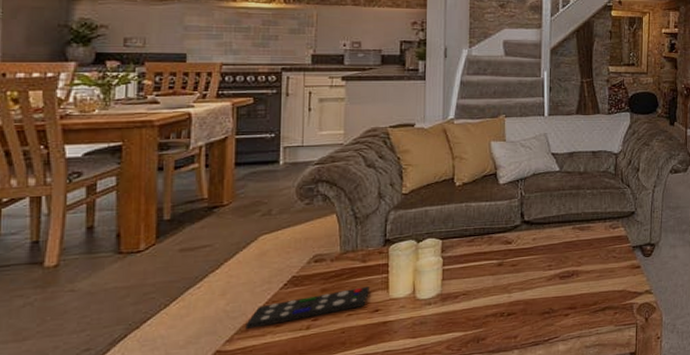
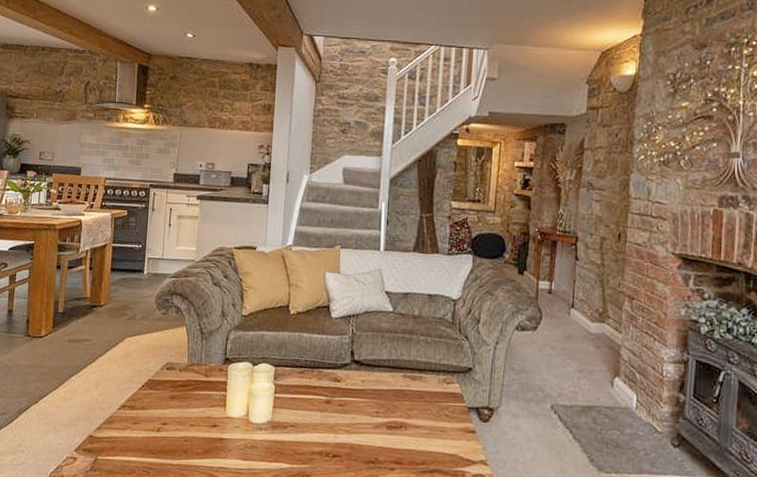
remote control: present [245,287,369,330] -> none [111,400,210,422]

